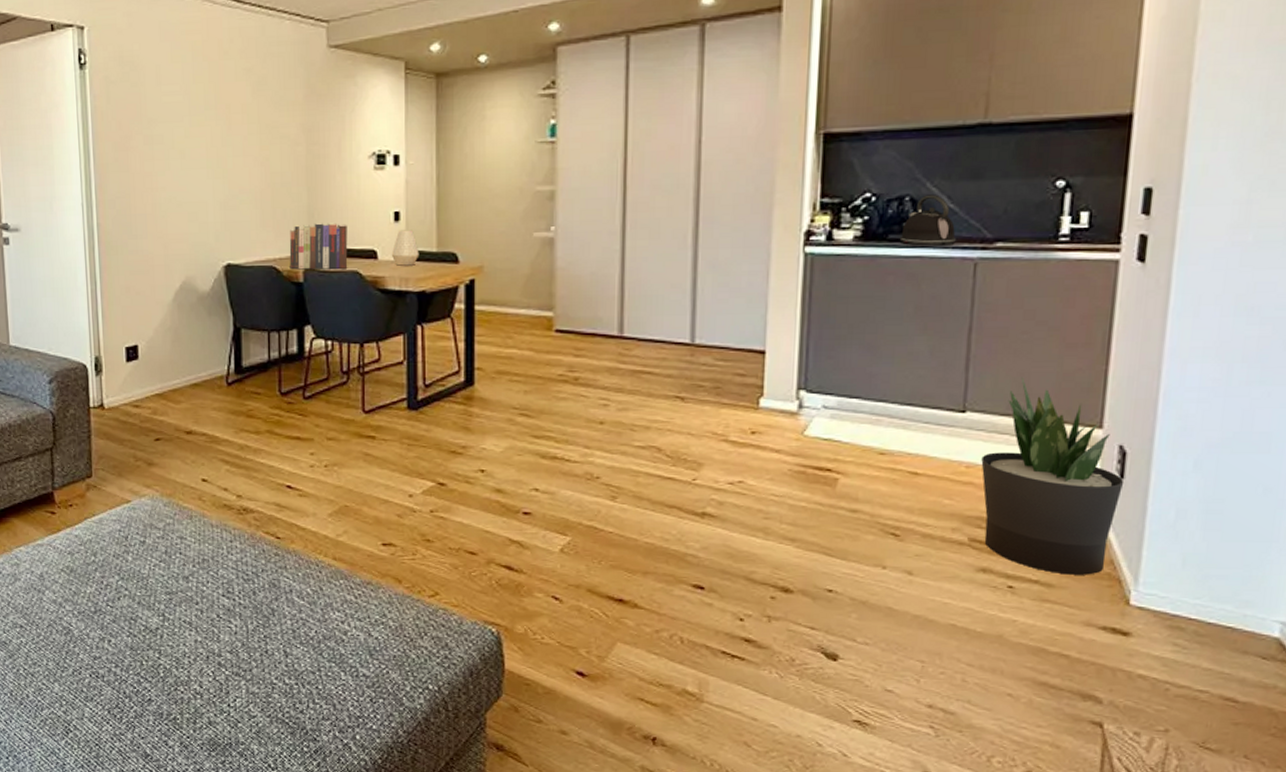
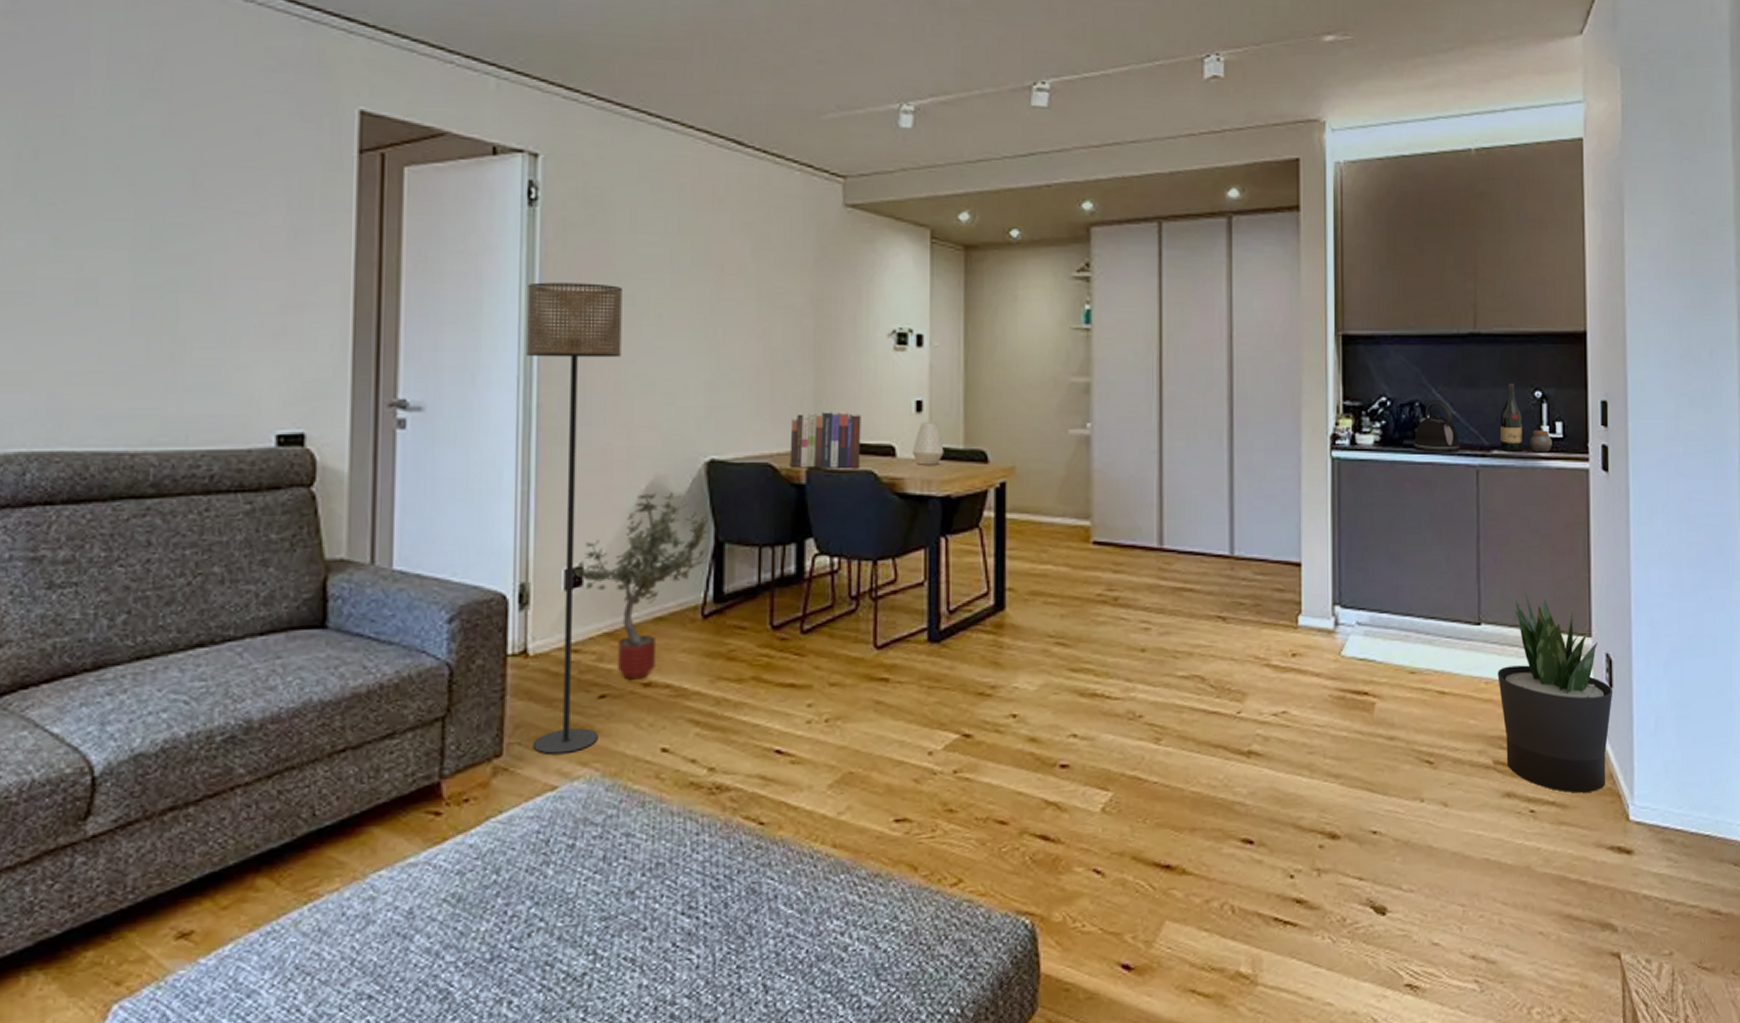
floor lamp: none [84,127,156,479] -> present [525,282,622,756]
potted tree: none [131,289,230,429] -> present [572,492,709,680]
wine bottle: none [1005,172,1037,245] -> present [1499,382,1522,453]
jar: none [1043,221,1074,244] -> present [1528,430,1552,453]

